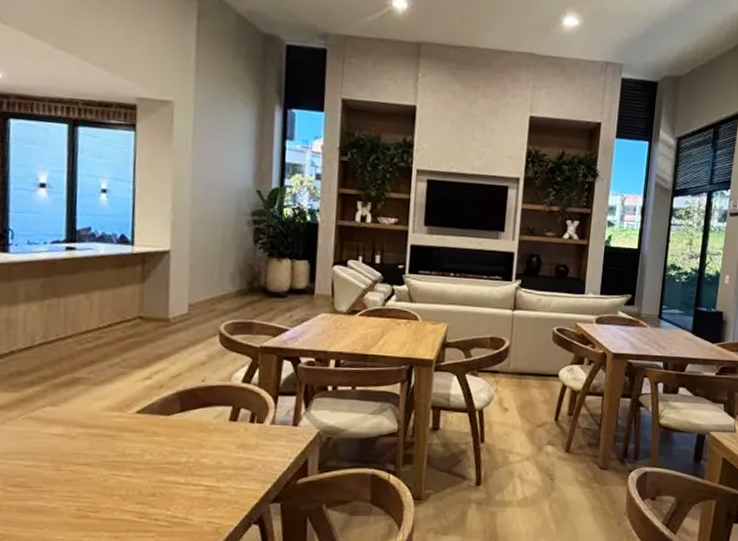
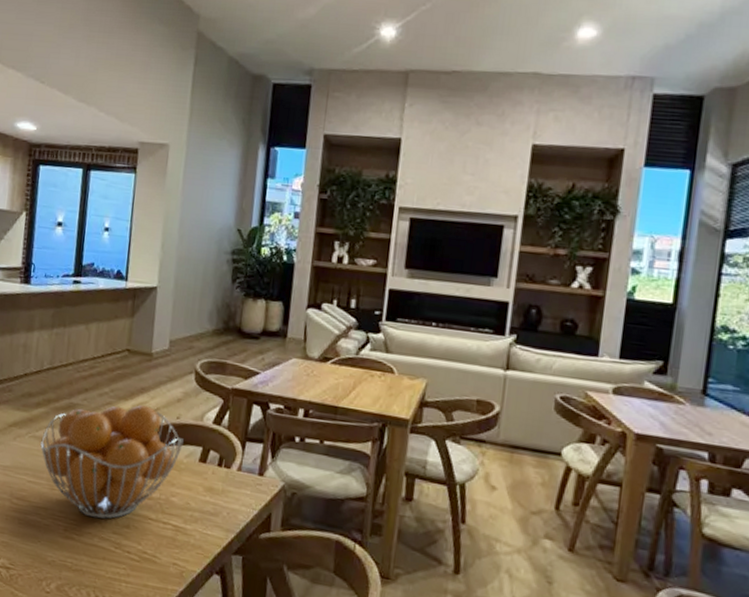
fruit basket: none [38,372,211,492] -> present [40,405,184,520]

